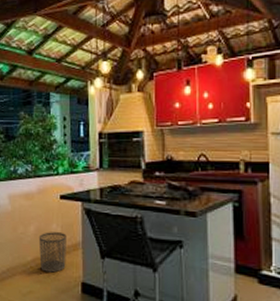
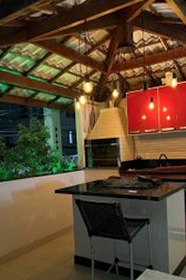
waste bin: present [38,232,67,273] -> none [38,219,62,250]

